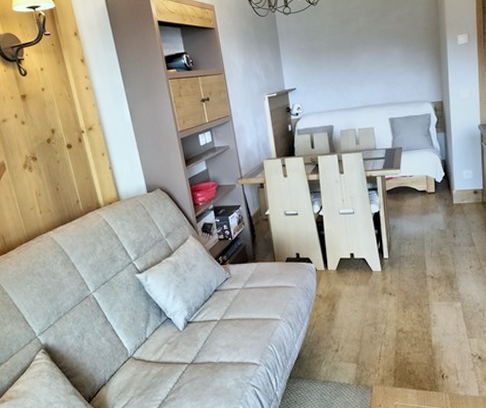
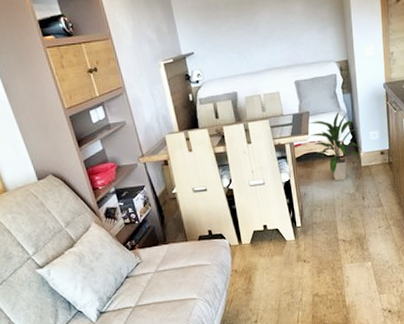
indoor plant: none [400,148,454,216] -> present [307,110,362,181]

